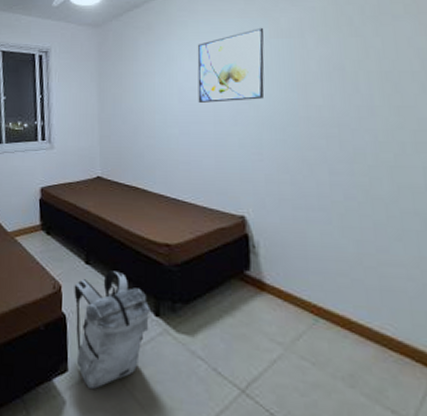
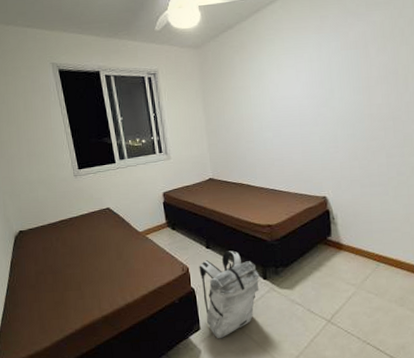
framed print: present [197,27,265,103] -> none [283,41,338,109]

